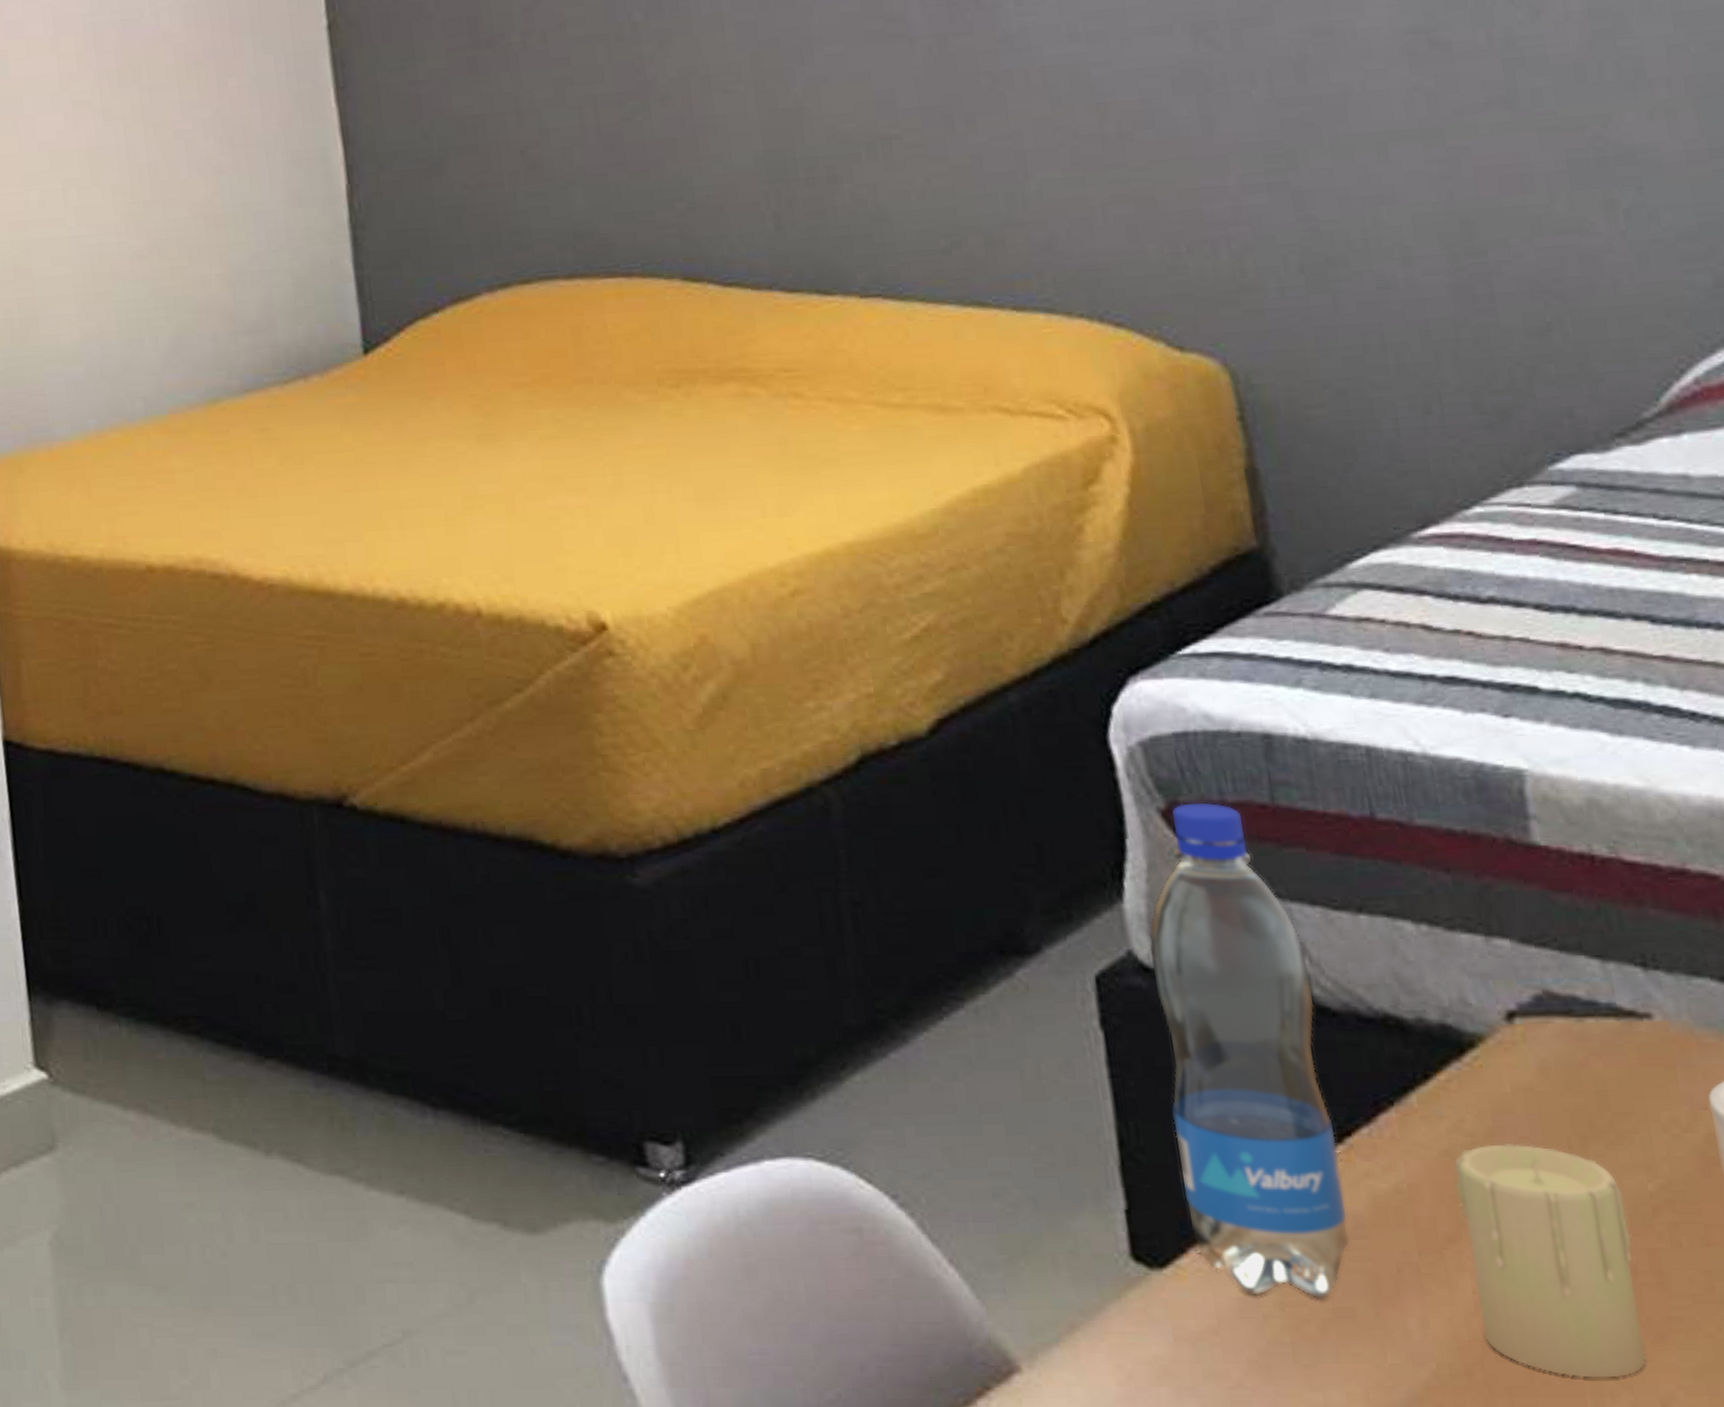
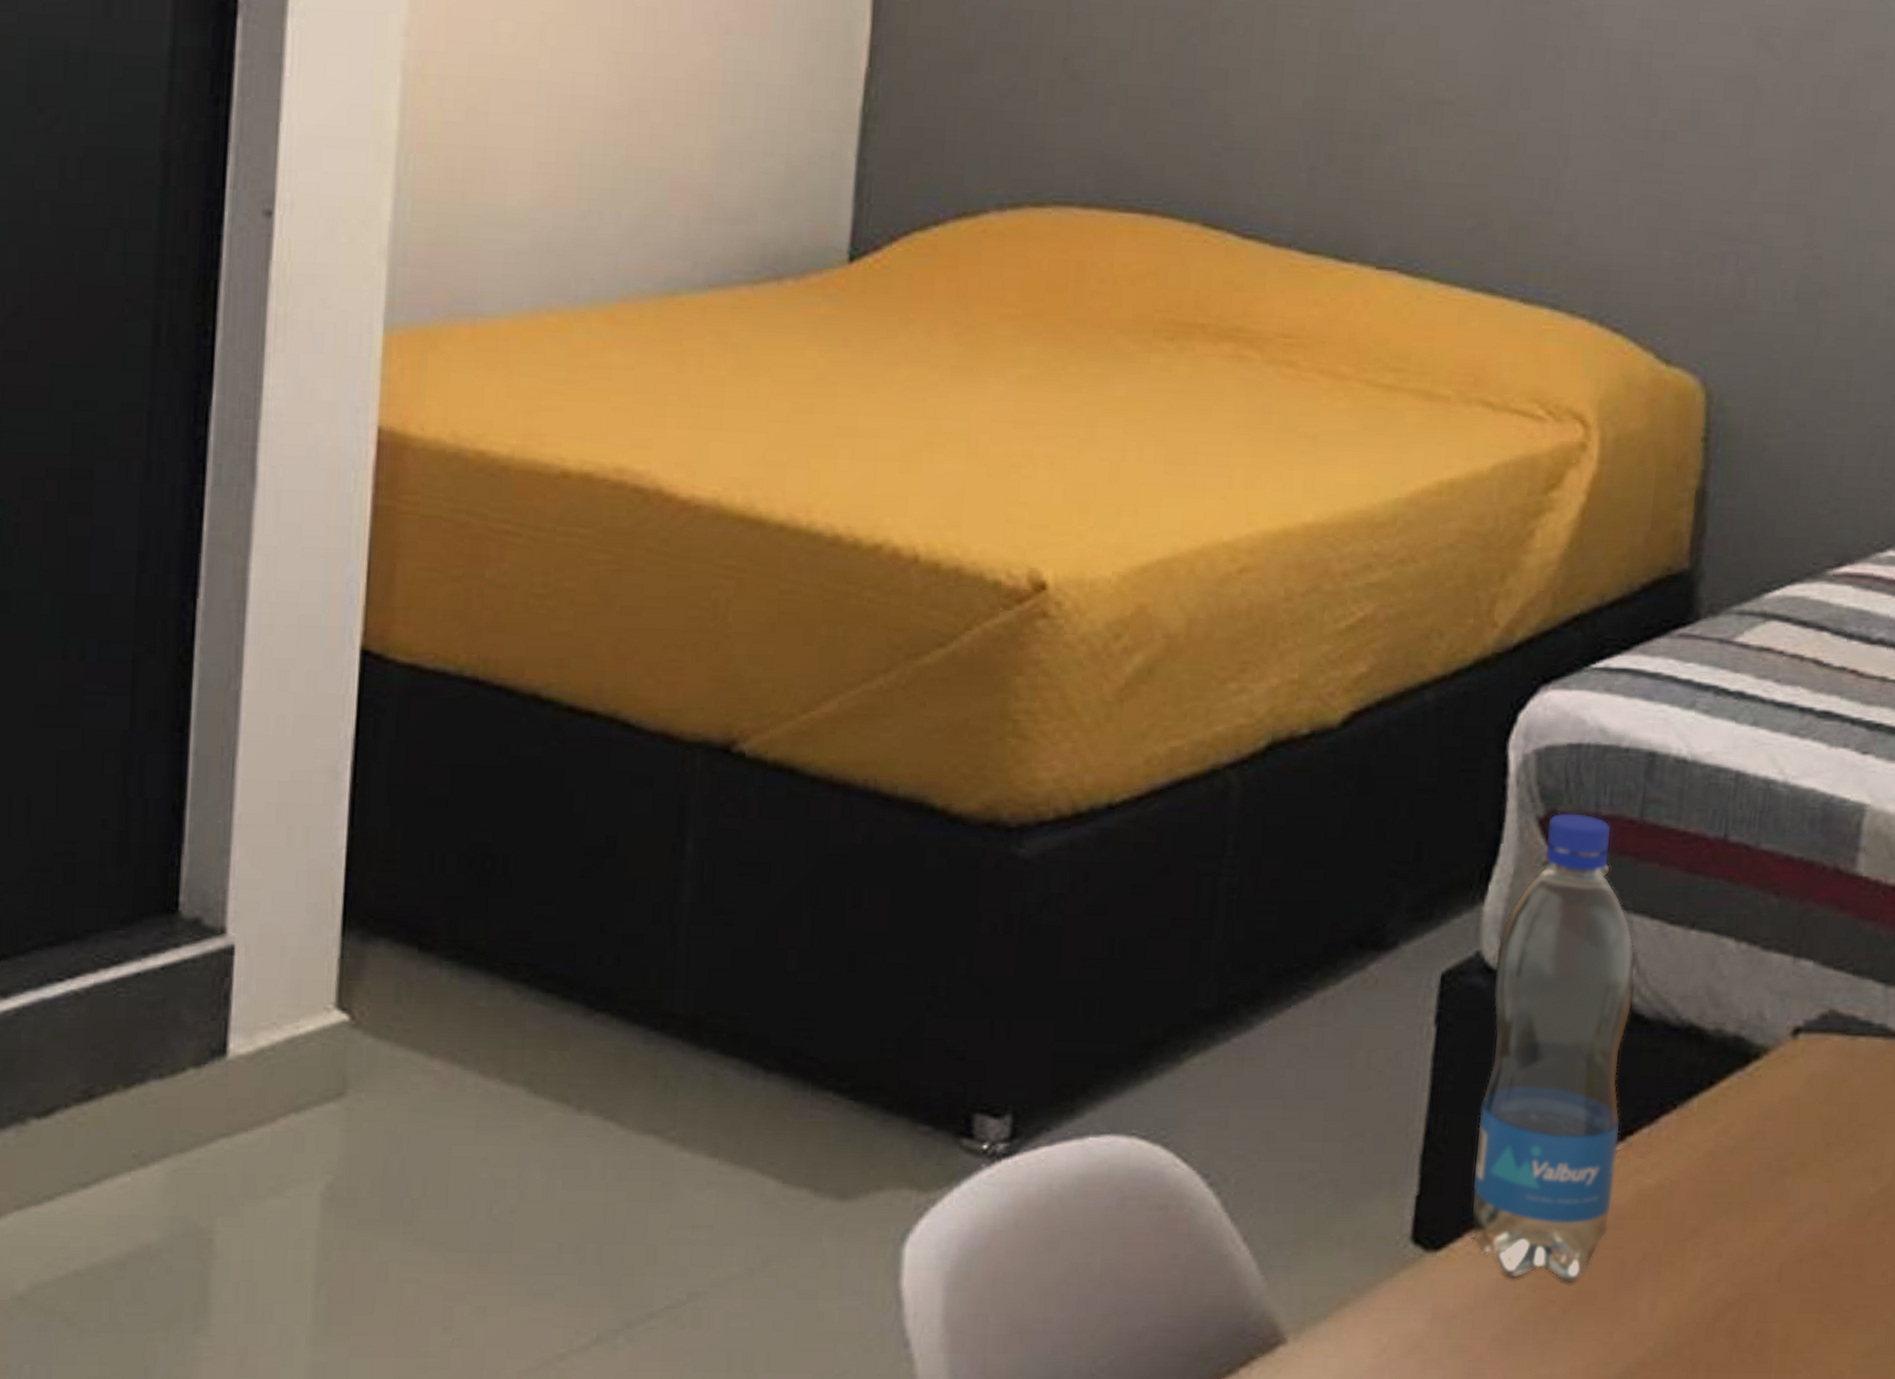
candle: present [1454,1142,1647,1378] -> none [1700,1146,1848,1357]

